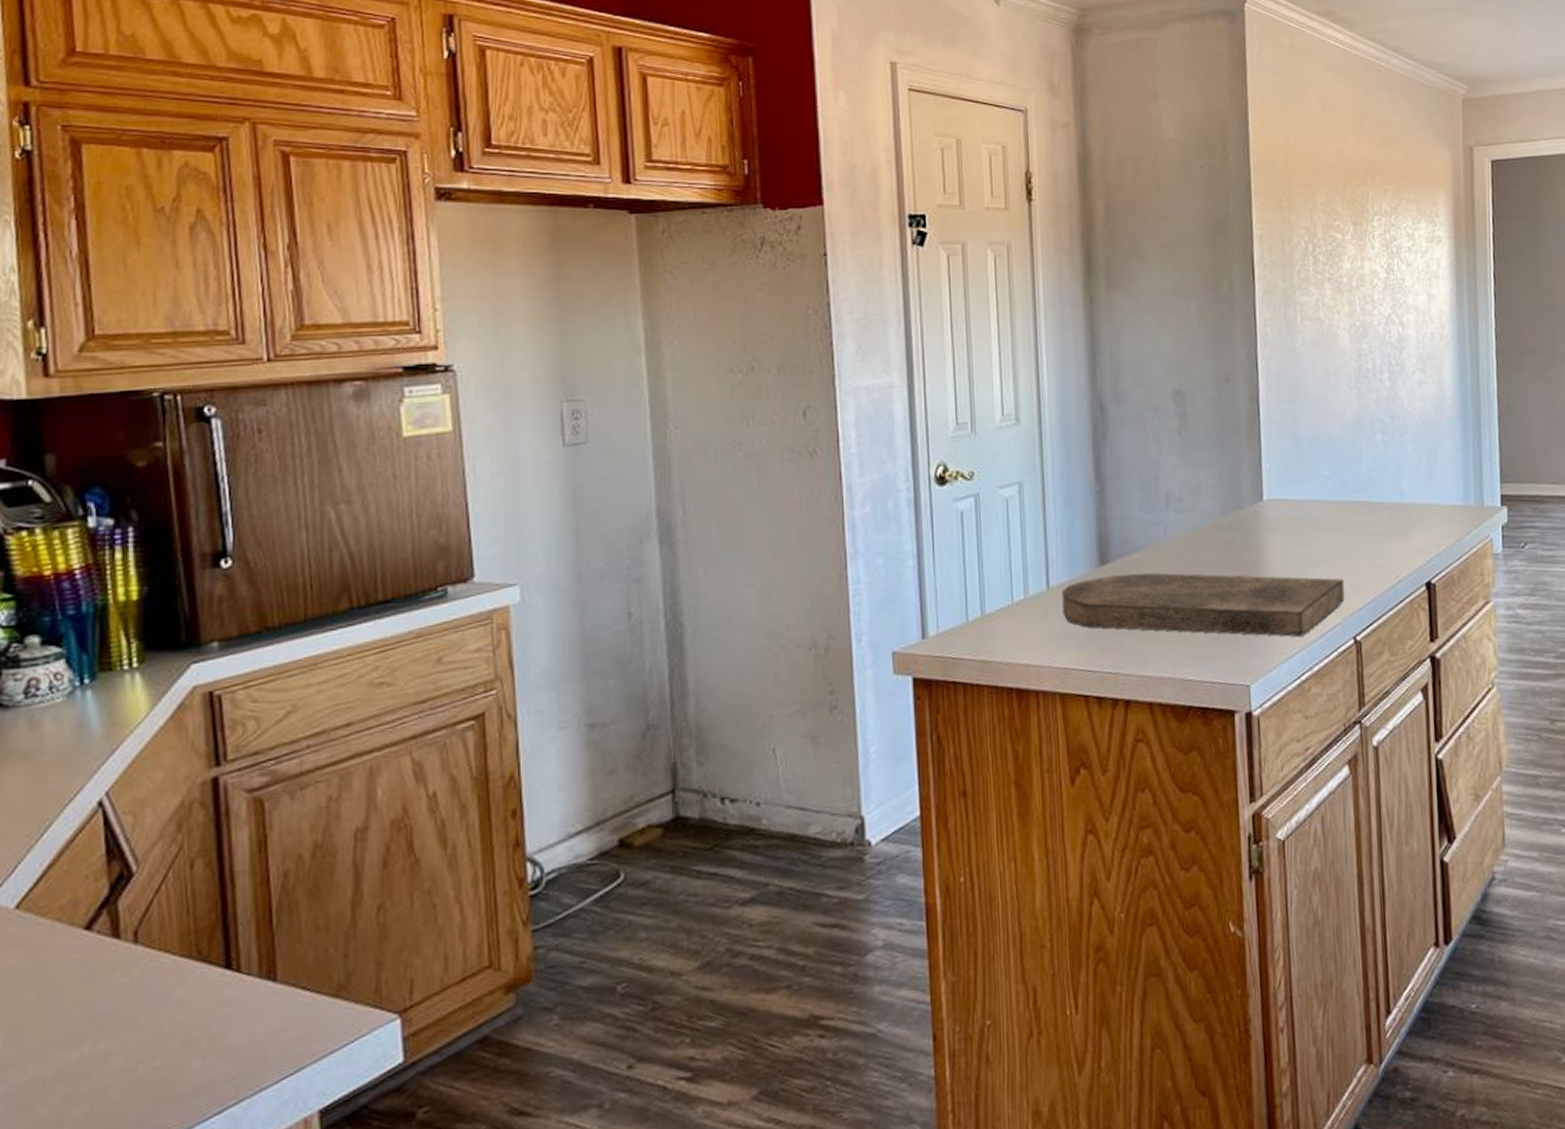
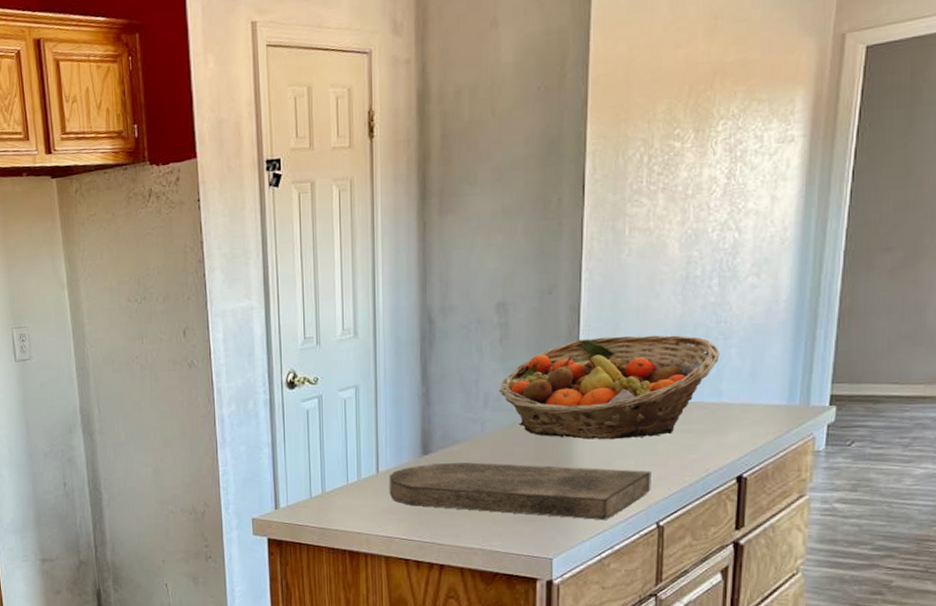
fruit basket: none [1181,429,1398,545] -> present [500,335,720,440]

